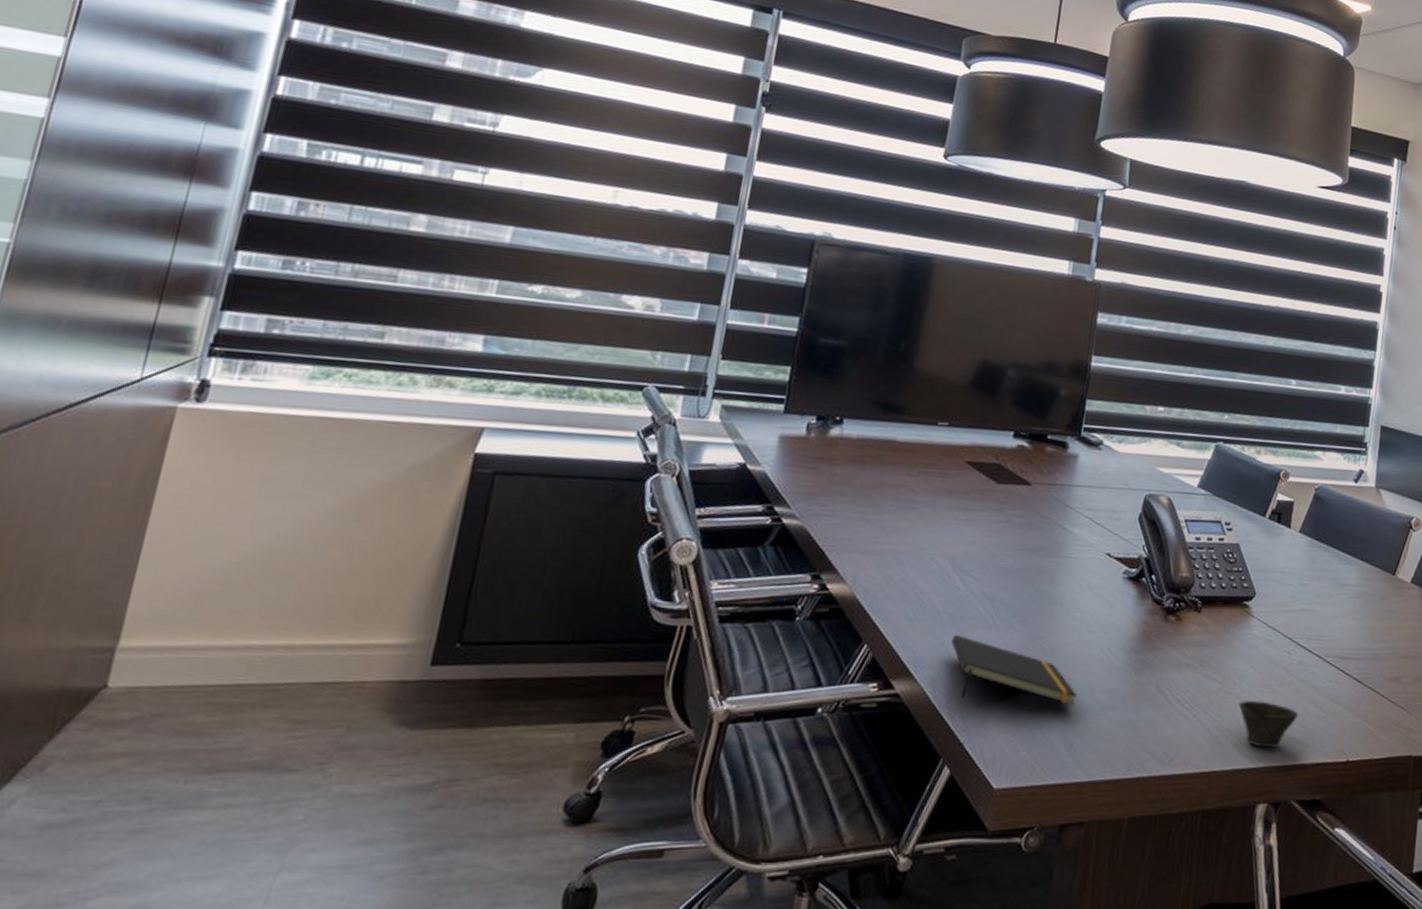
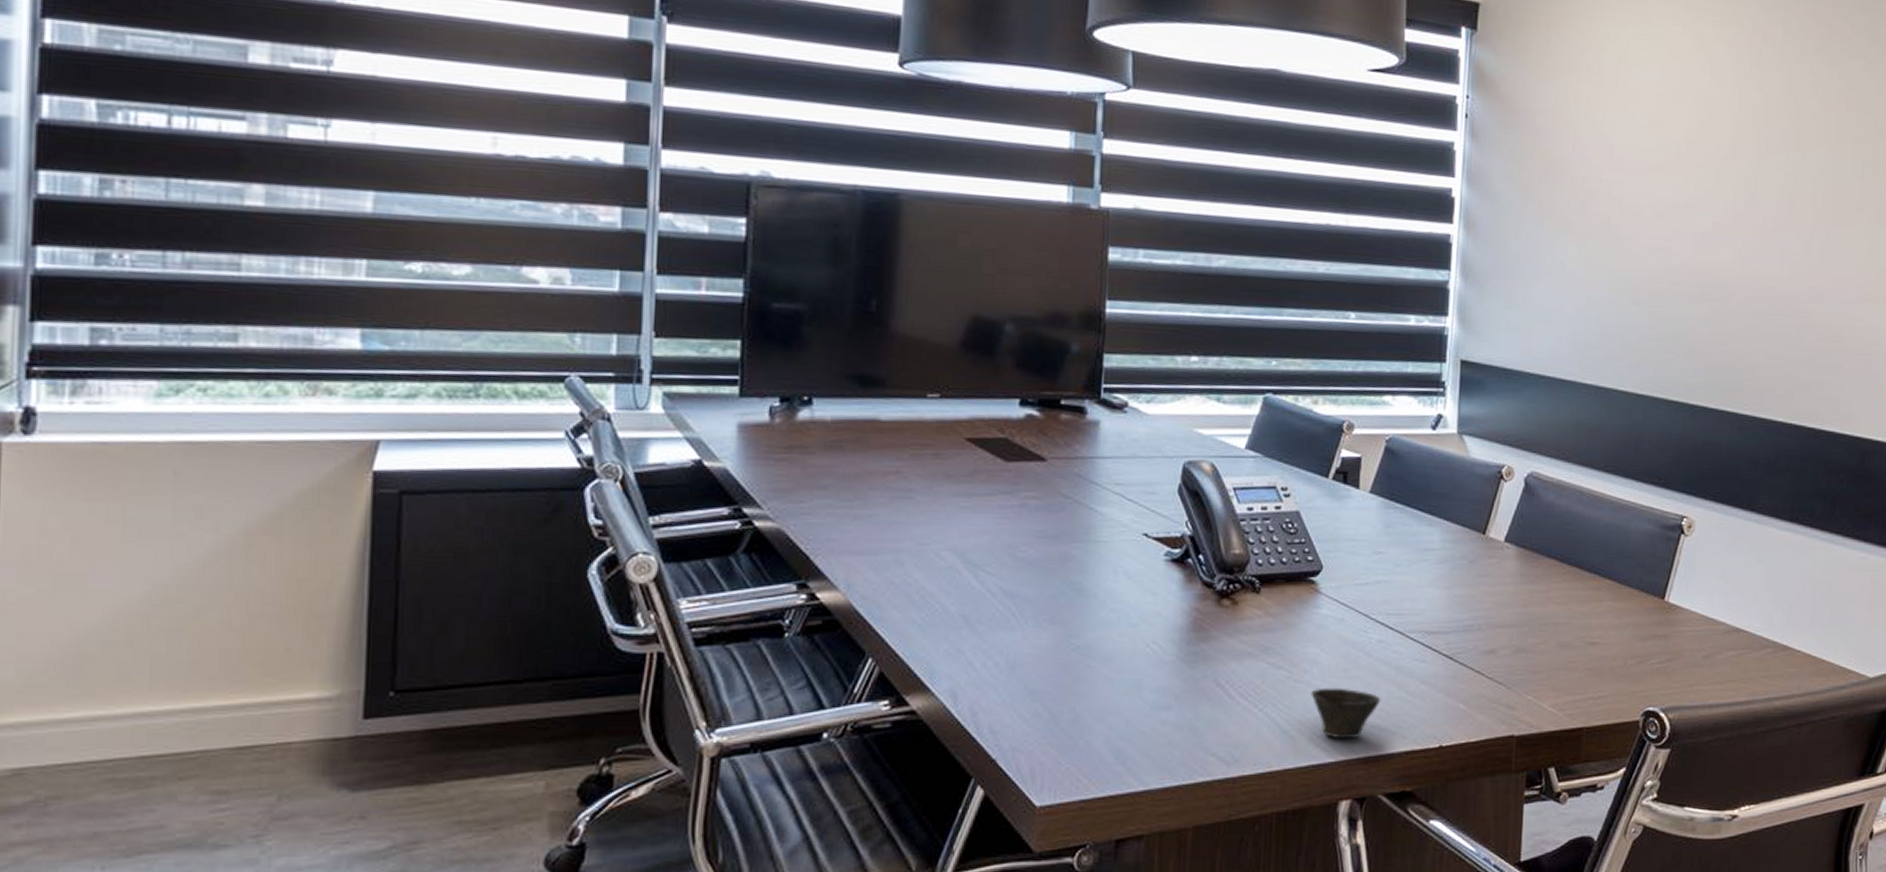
notepad: present [951,634,1077,706] -> none [970,638,1123,711]

